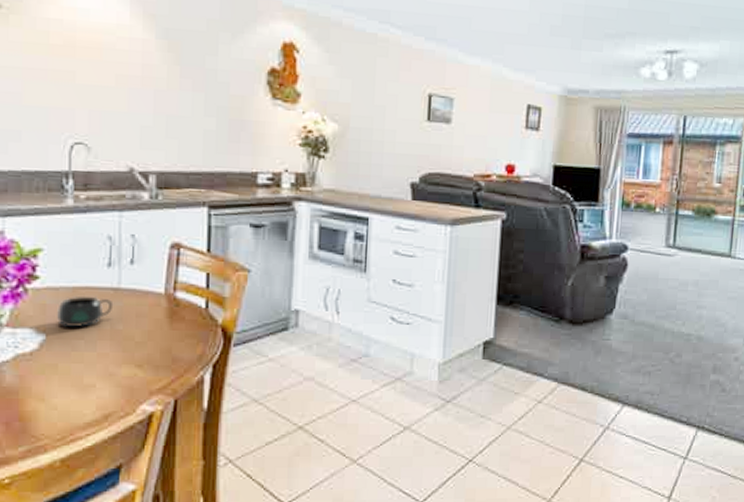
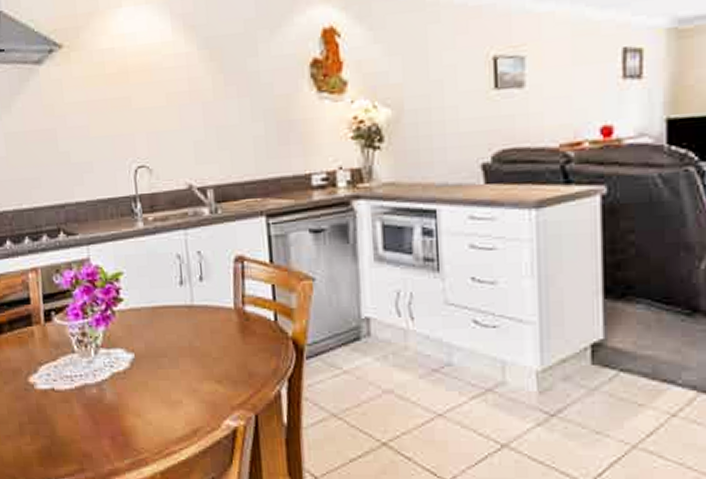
mug: present [57,296,114,327] -> none [141,314,190,345]

